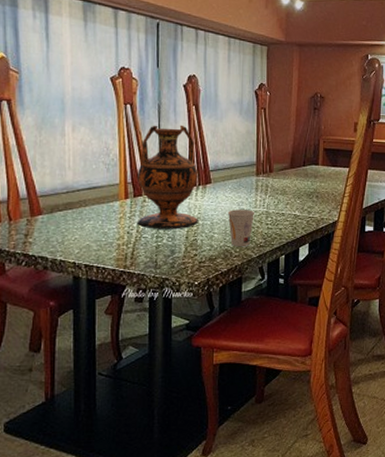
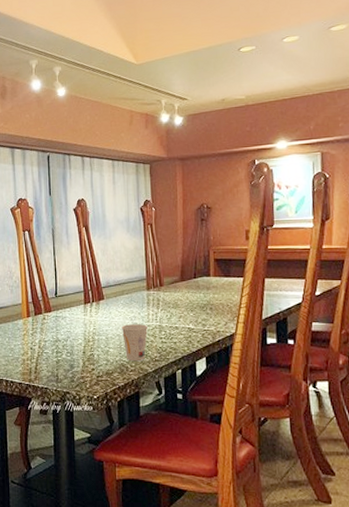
vase: present [137,125,198,230] -> none [37,246,94,345]

